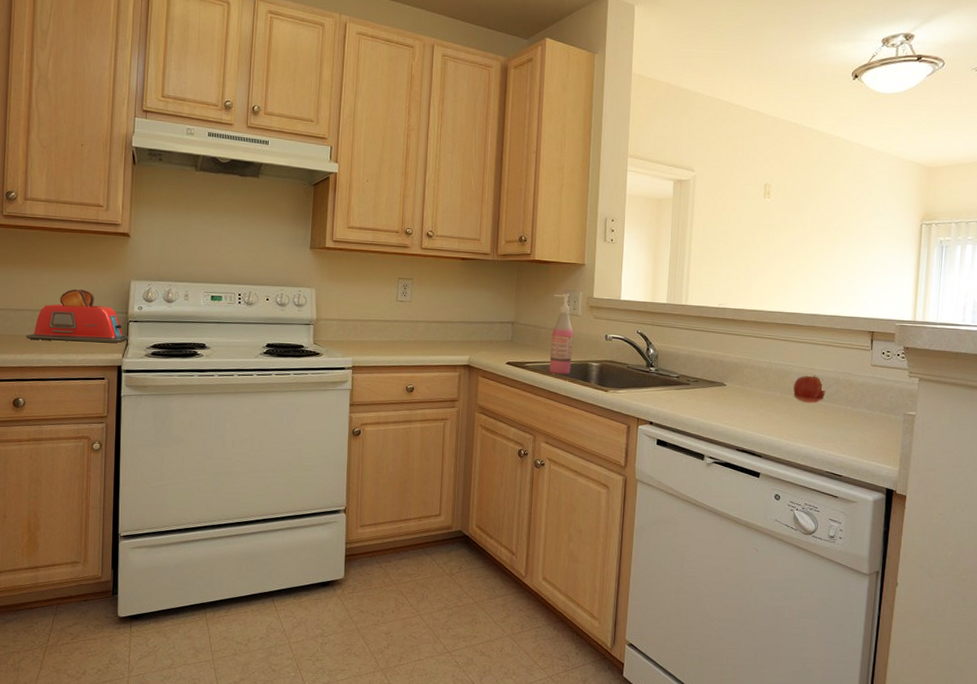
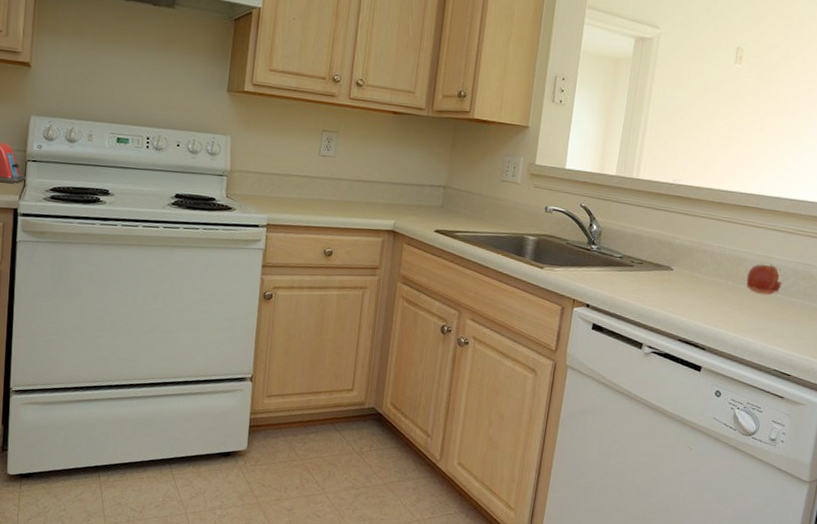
soap dispenser: present [549,293,573,375] -> none [480,157,511,248]

